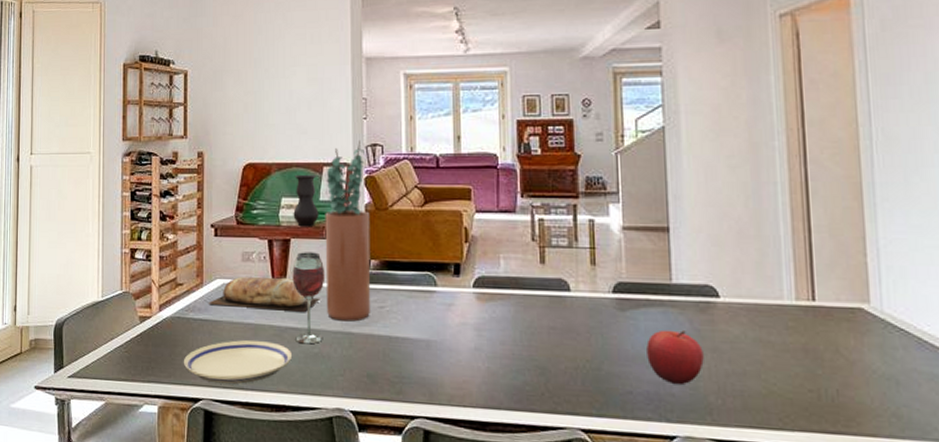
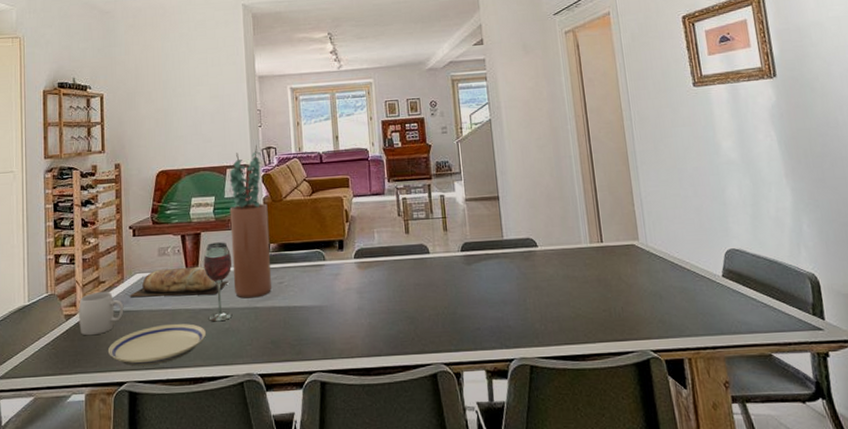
mug: none [154,294,202,343] -> present [79,291,124,336]
vase: present [293,174,319,226] -> none [202,176,225,221]
fruit: present [646,330,704,384] -> none [488,275,530,318]

